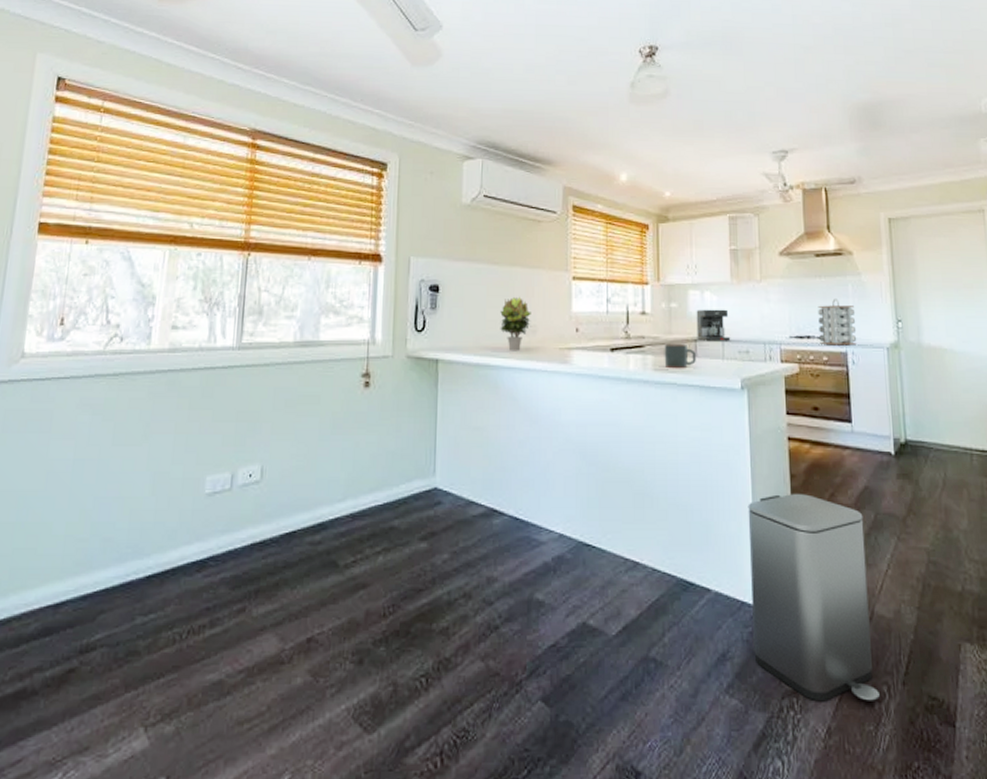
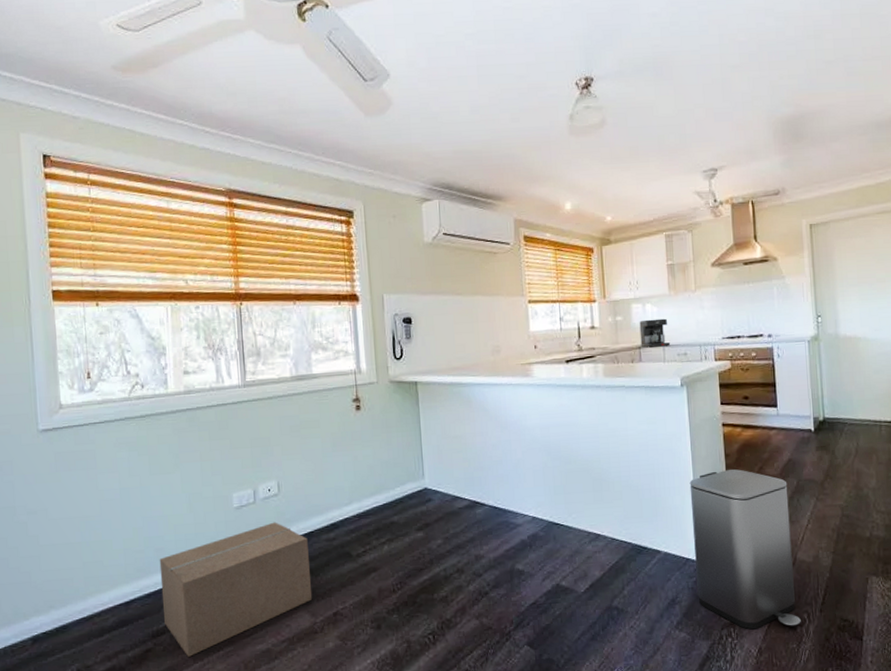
cardboard box: none [98,515,288,683] -> present [159,522,313,657]
potted plant: present [500,296,531,351] -> none [467,321,495,370]
mug: present [664,343,696,369] -> none [612,351,641,374]
spice rack: present [818,298,857,346] -> none [747,301,782,343]

